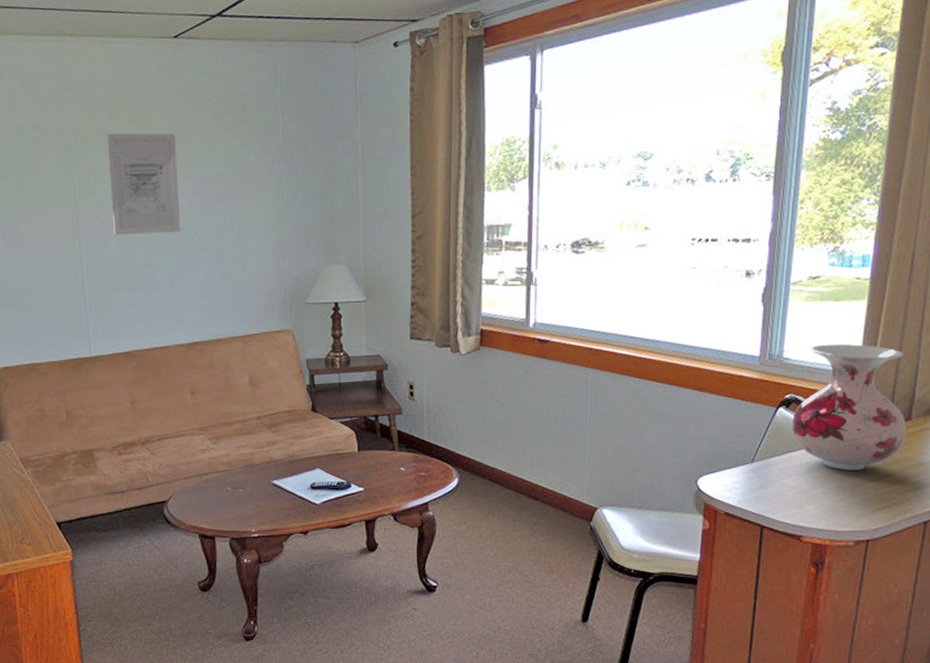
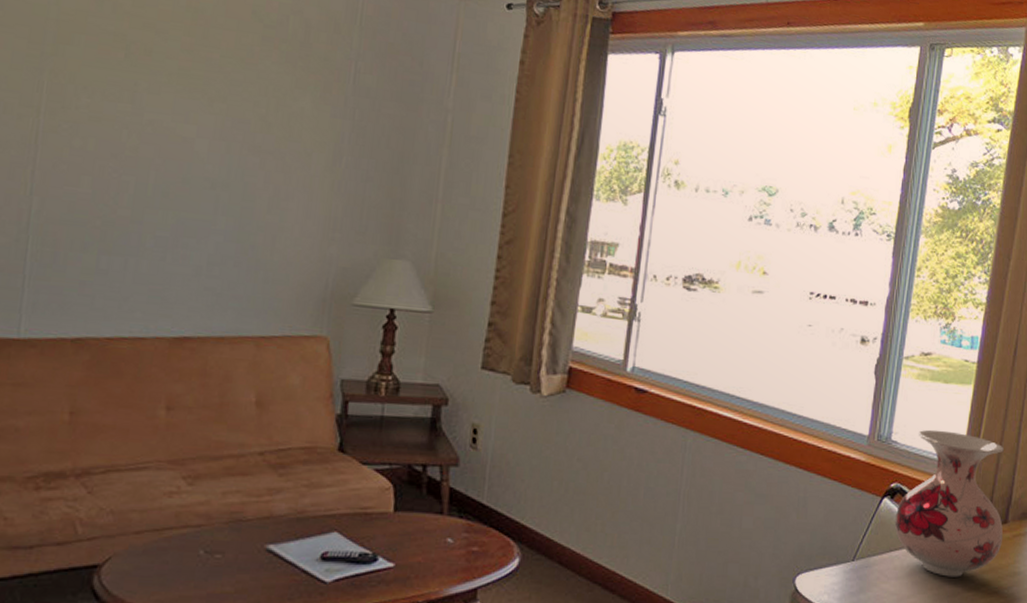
wall art: present [107,133,180,236] -> none [89,32,207,183]

